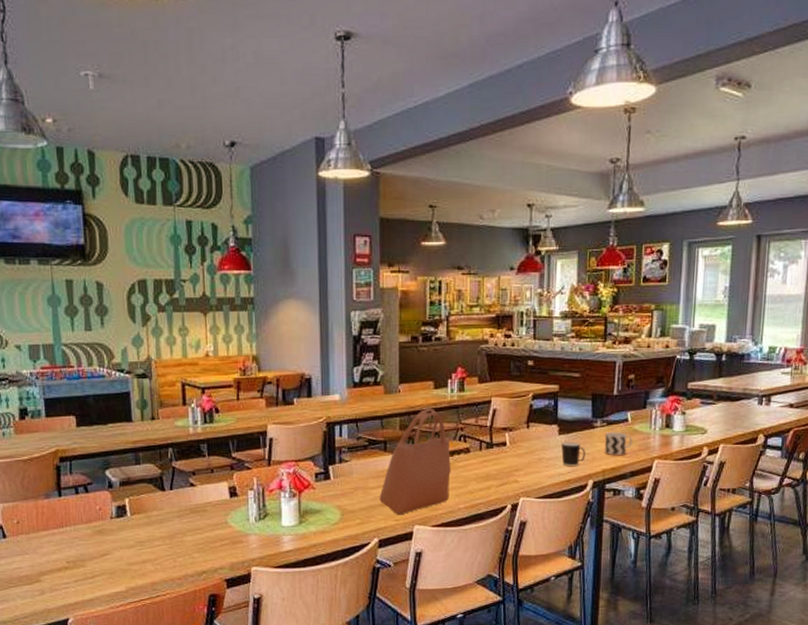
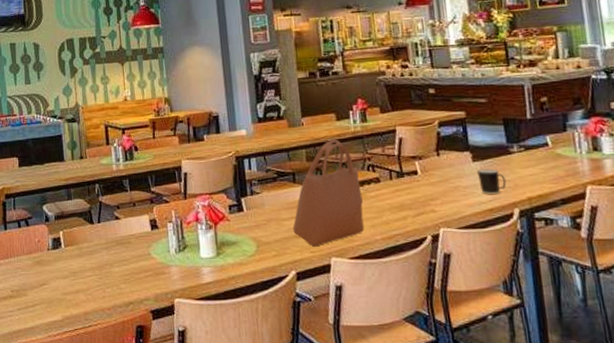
cup: present [604,432,632,456] -> none [524,157,558,183]

